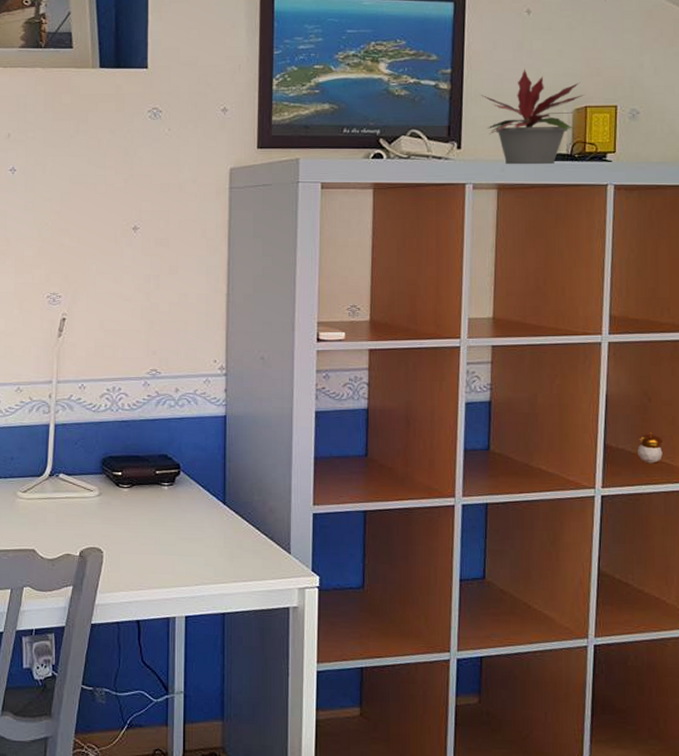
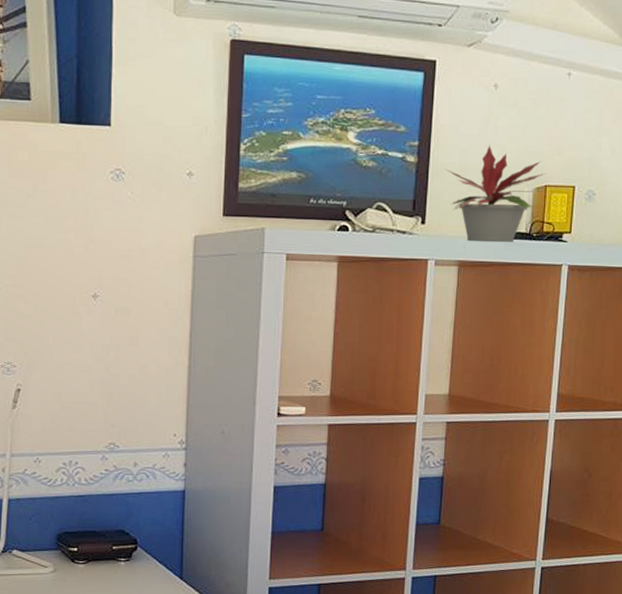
candle: present [638,431,663,464] -> none [576,506,599,536]

